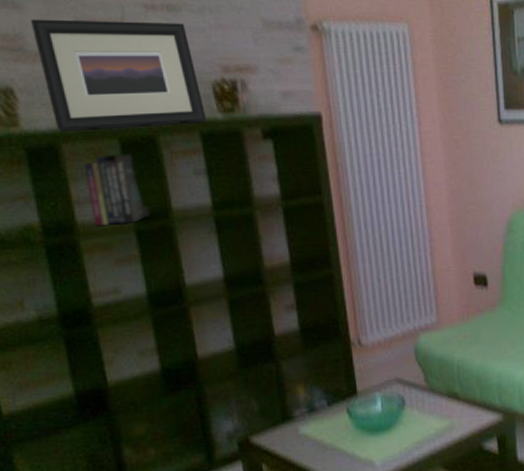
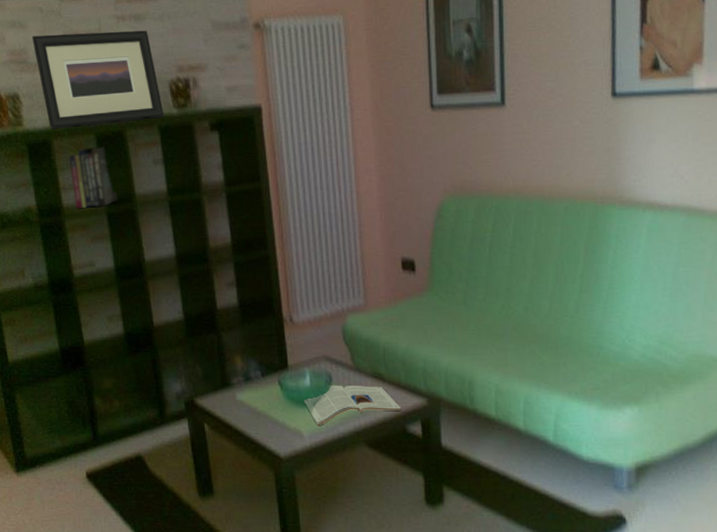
magazine: none [375,406,477,454] -> present [304,384,401,427]

